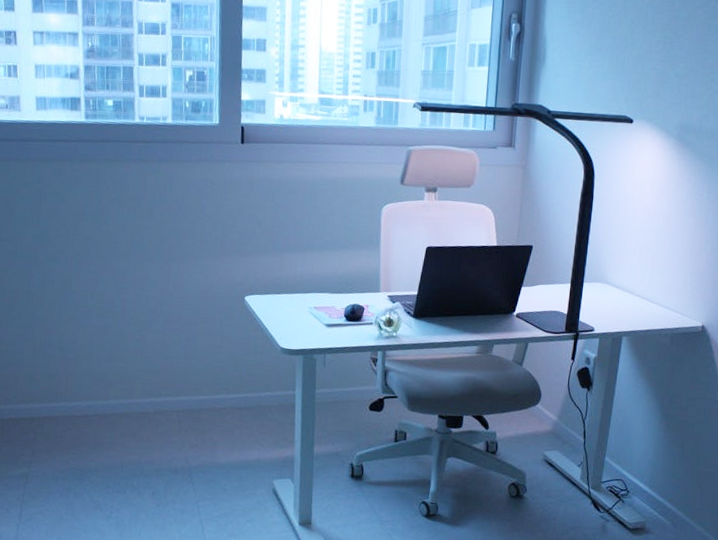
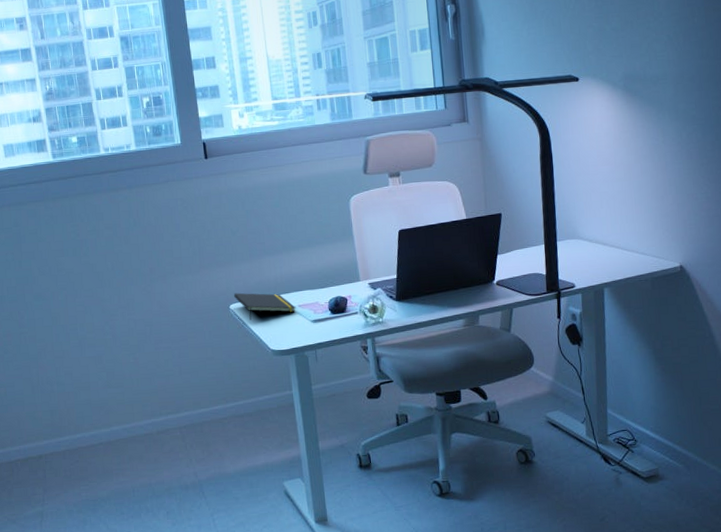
notepad: none [251,285,312,315] -> present [234,293,296,320]

